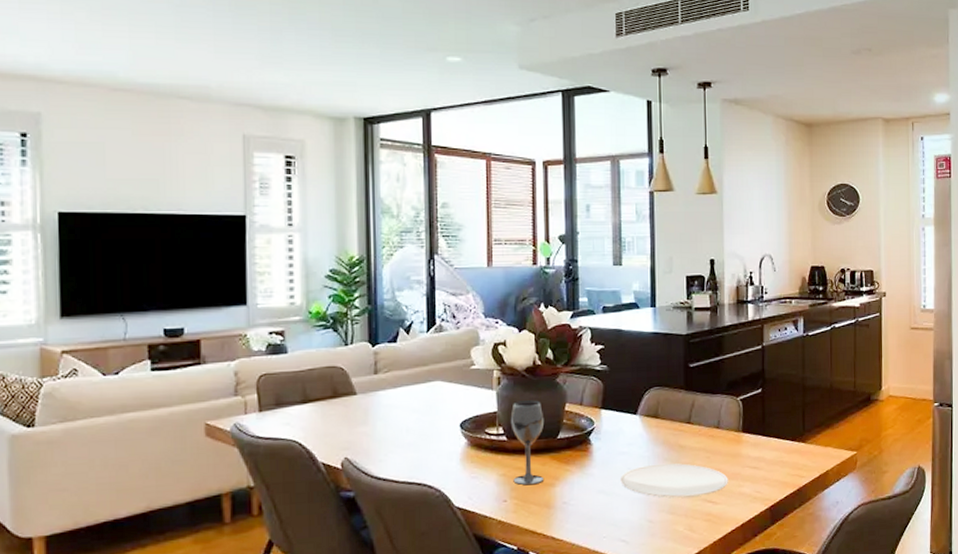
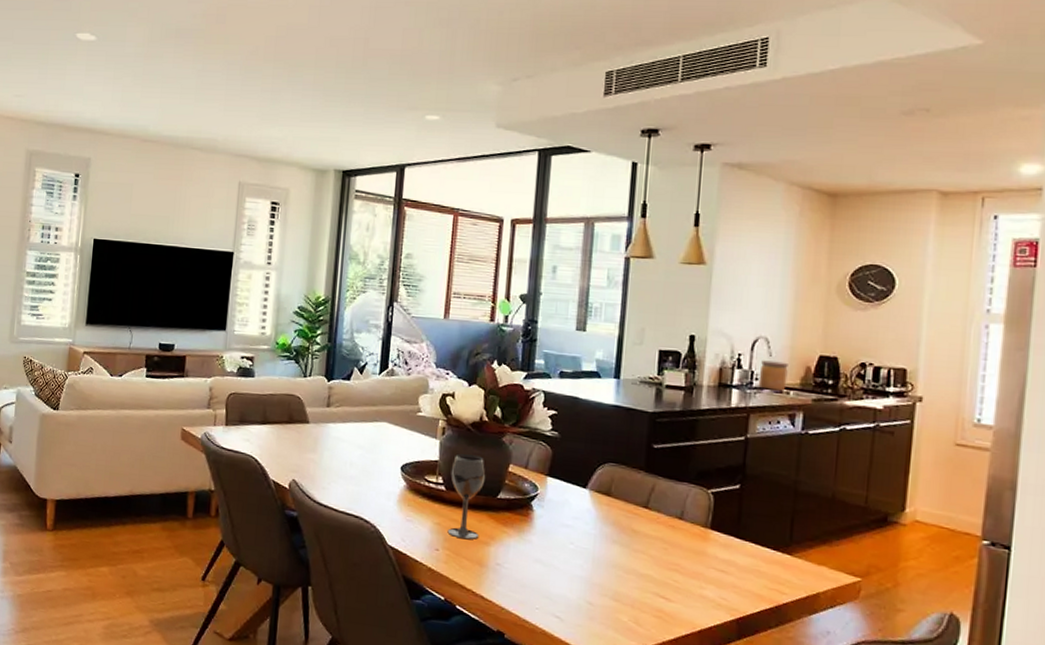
plate: present [620,463,728,498] -> none [561,543,688,590]
jar: none [767,275,789,301] -> present [758,360,788,391]

